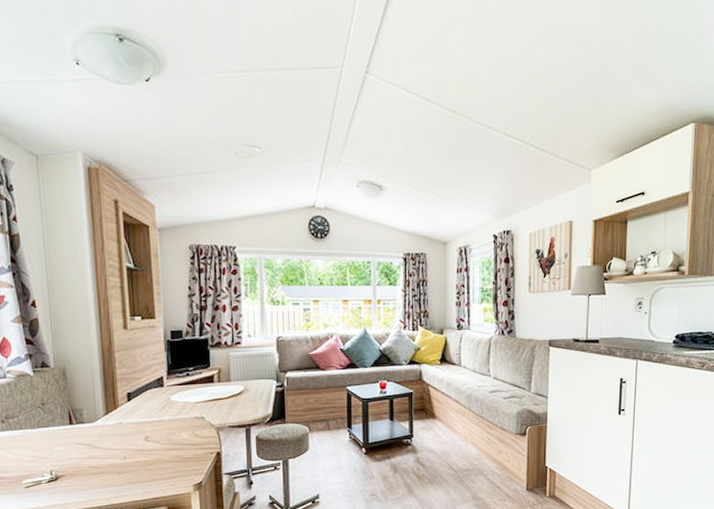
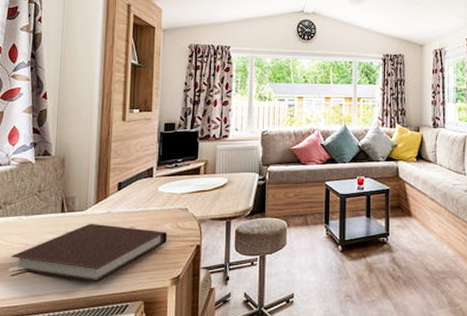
notebook: none [22,434,185,492] -> present [11,223,167,283]

